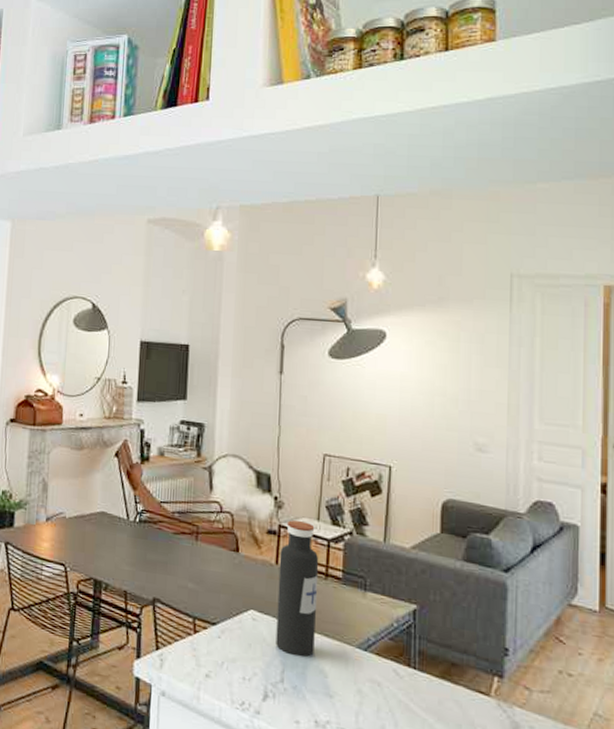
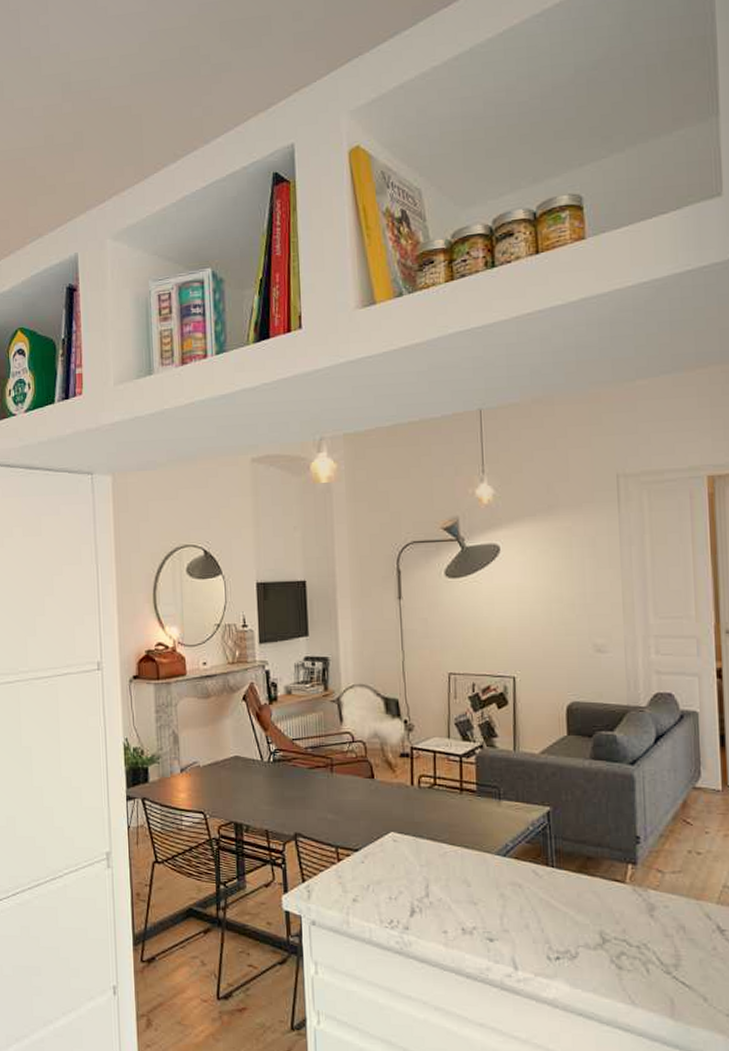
water bottle: present [276,520,319,657] -> none [414,740,456,871]

